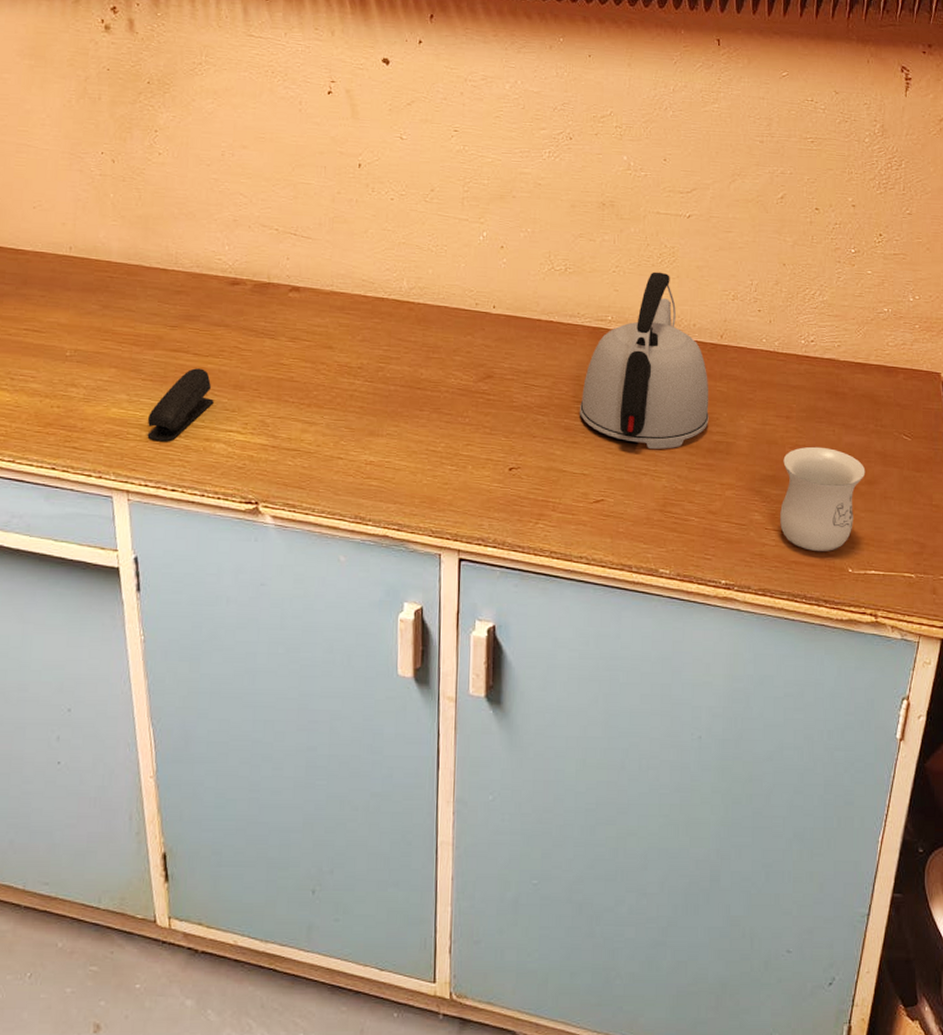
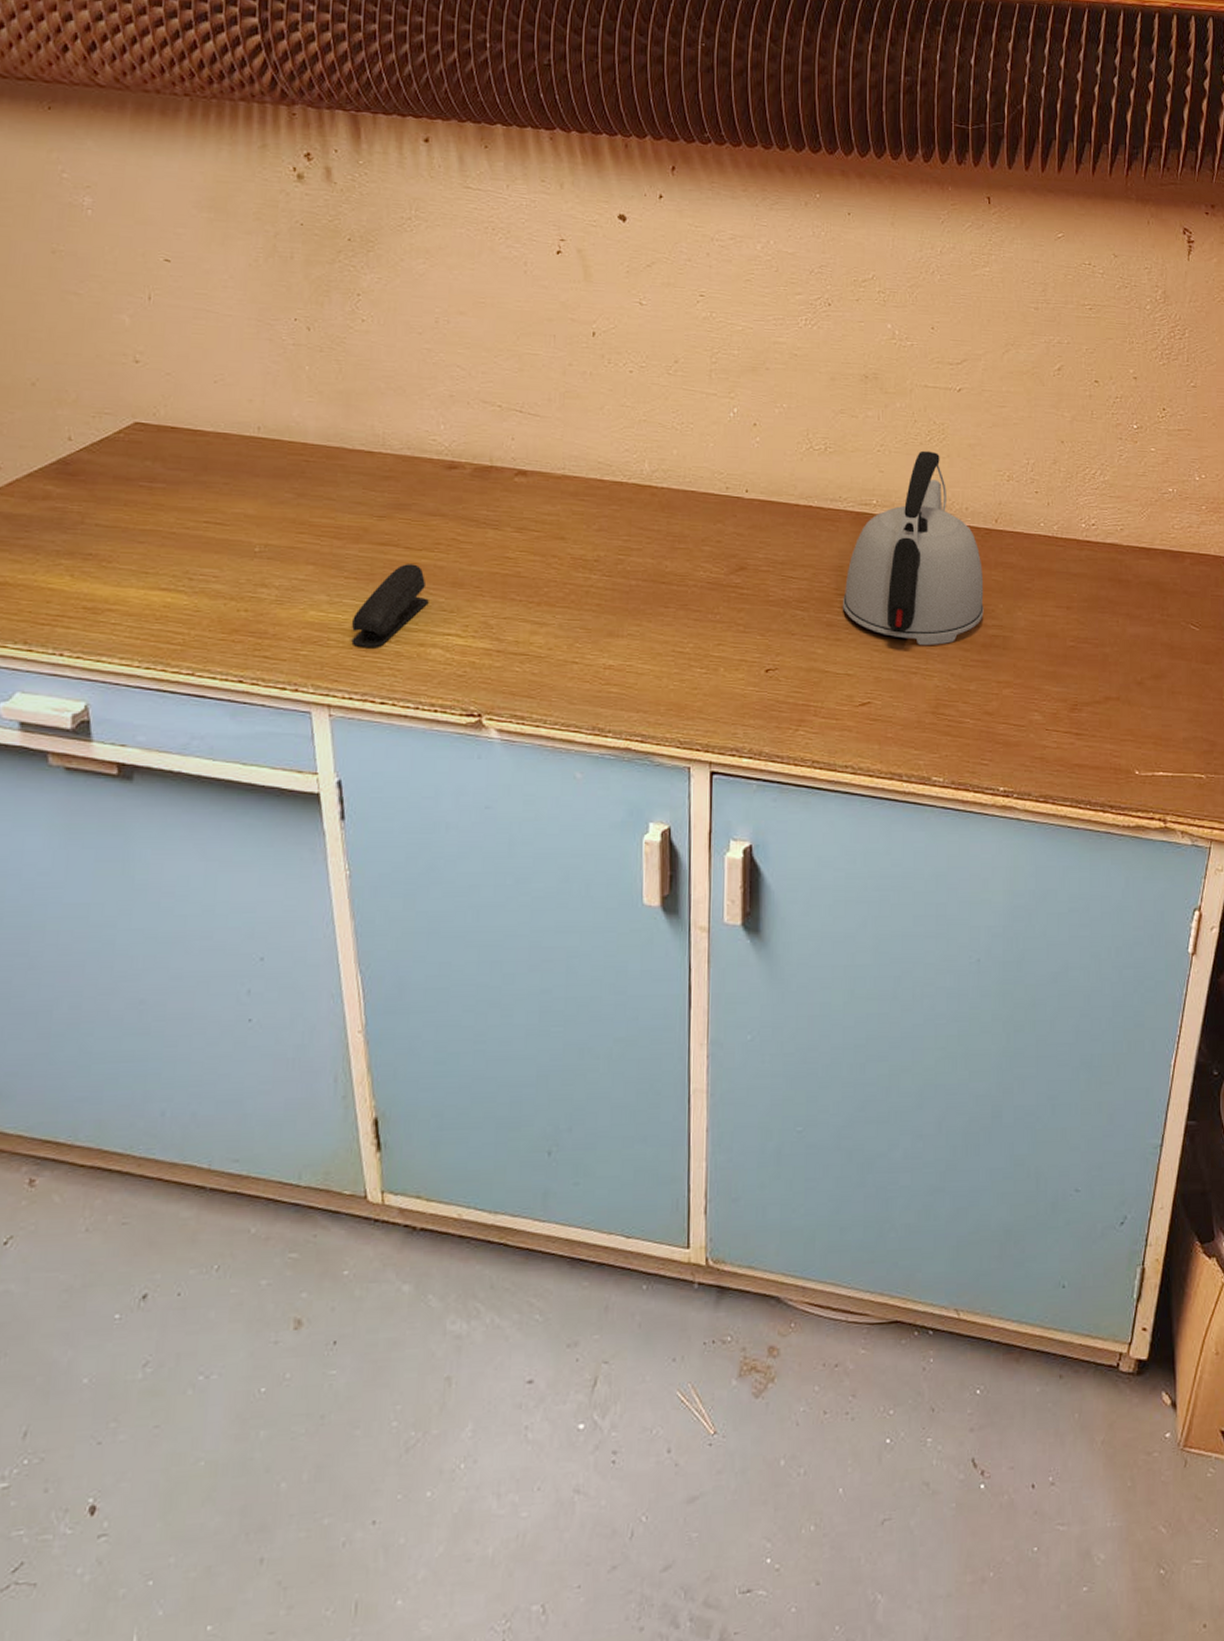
mug: present [780,446,866,551] -> none [1062,639,1152,752]

